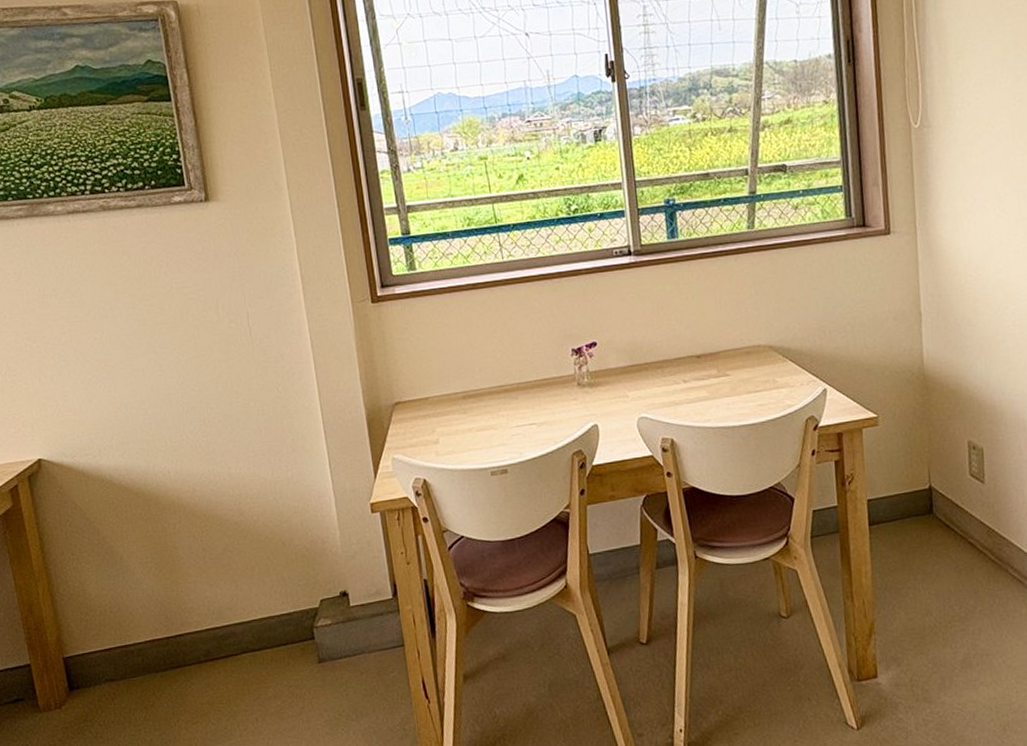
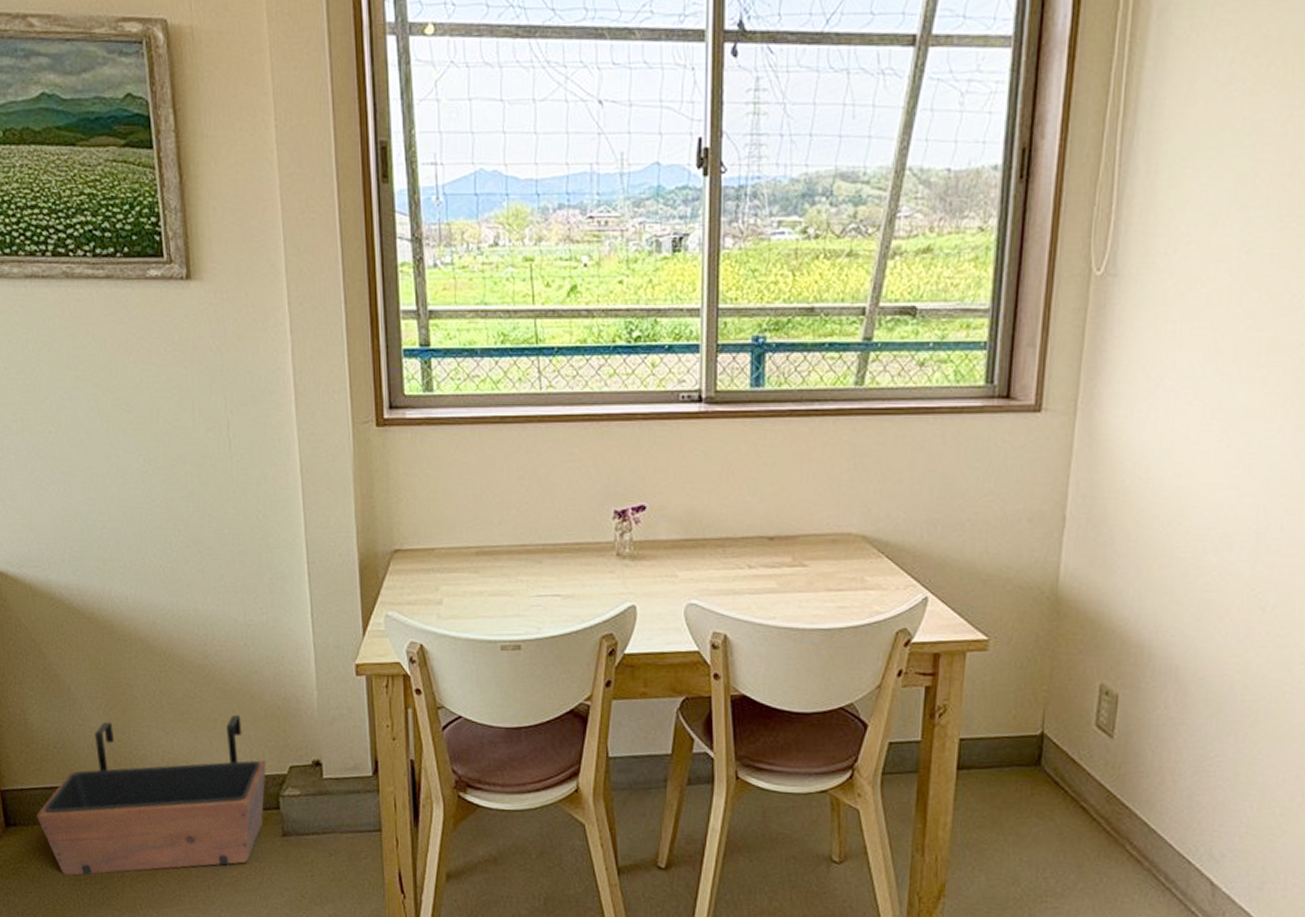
planter: none [97,560,301,727] -> present [36,714,266,875]

